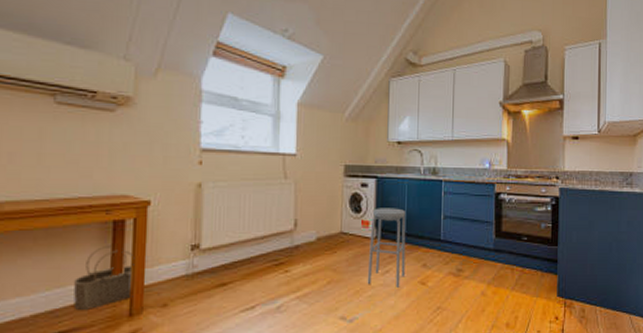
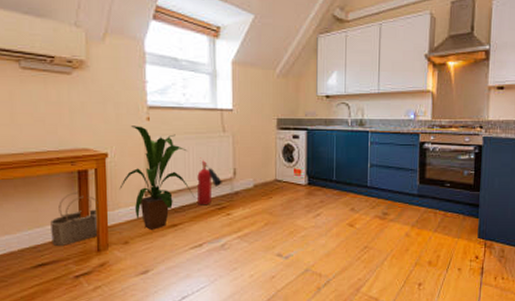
house plant: none [161,170,249,290] -> present [119,126,195,230]
fire extinguisher: none [251,206,281,261] -> present [196,157,222,206]
stool: present [367,208,406,288] -> none [300,157,335,229]

